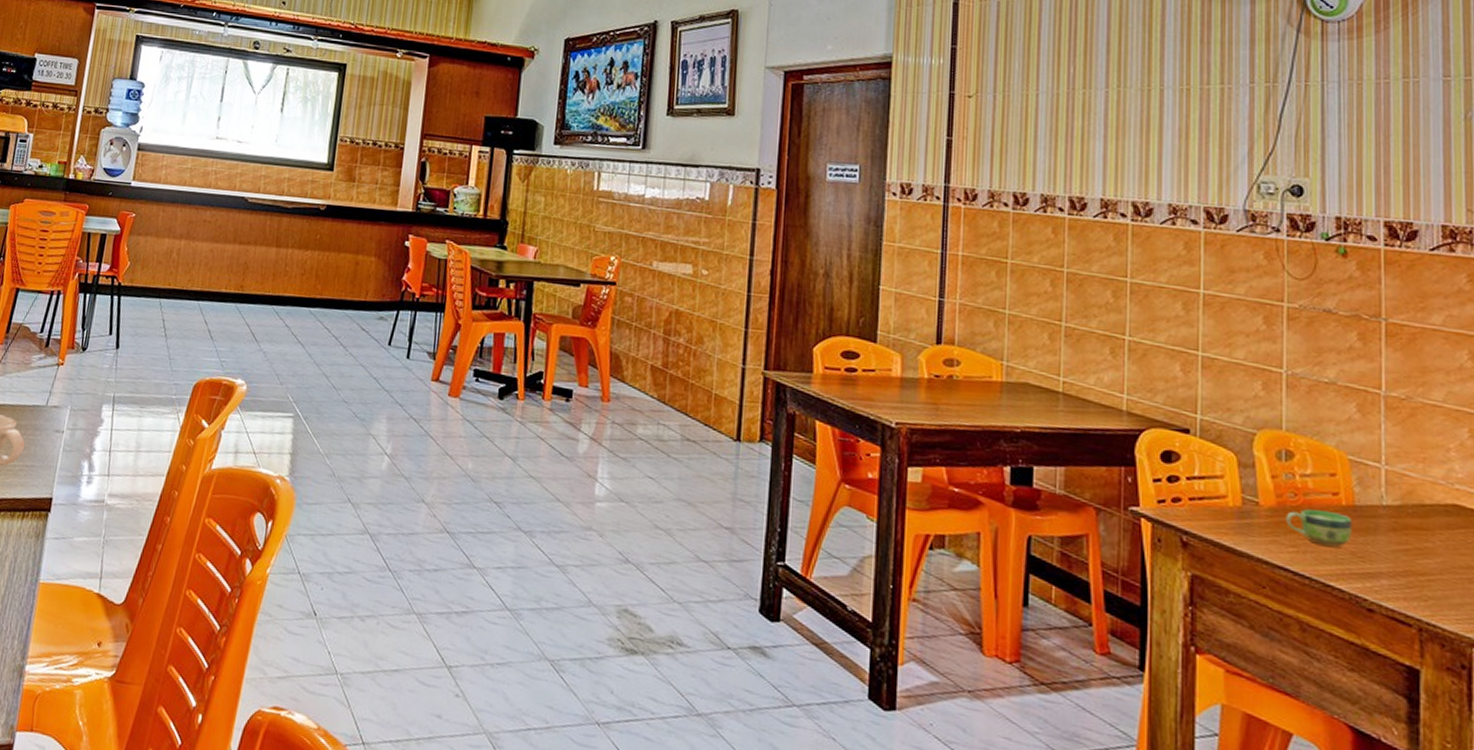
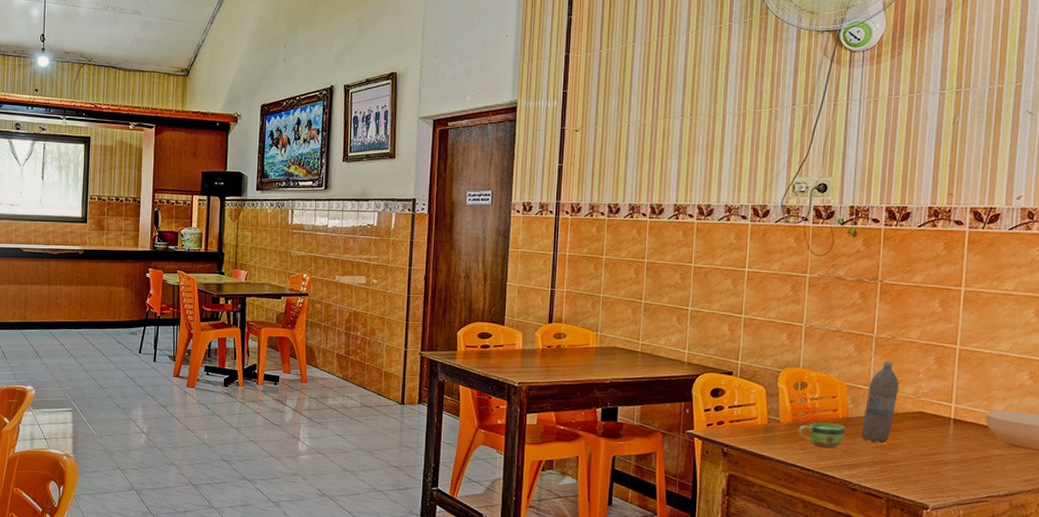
water bottle: none [1374,429,1424,547] -> present [861,361,900,444]

